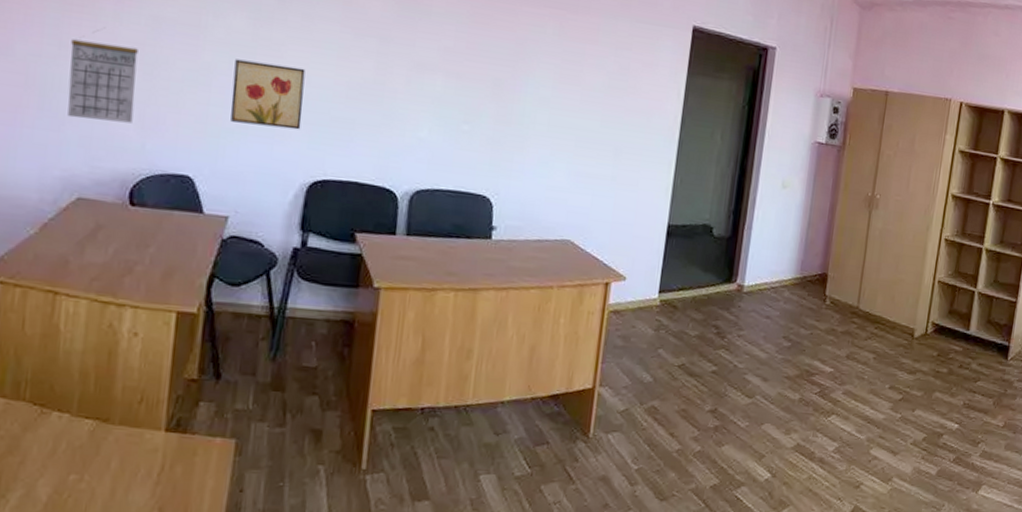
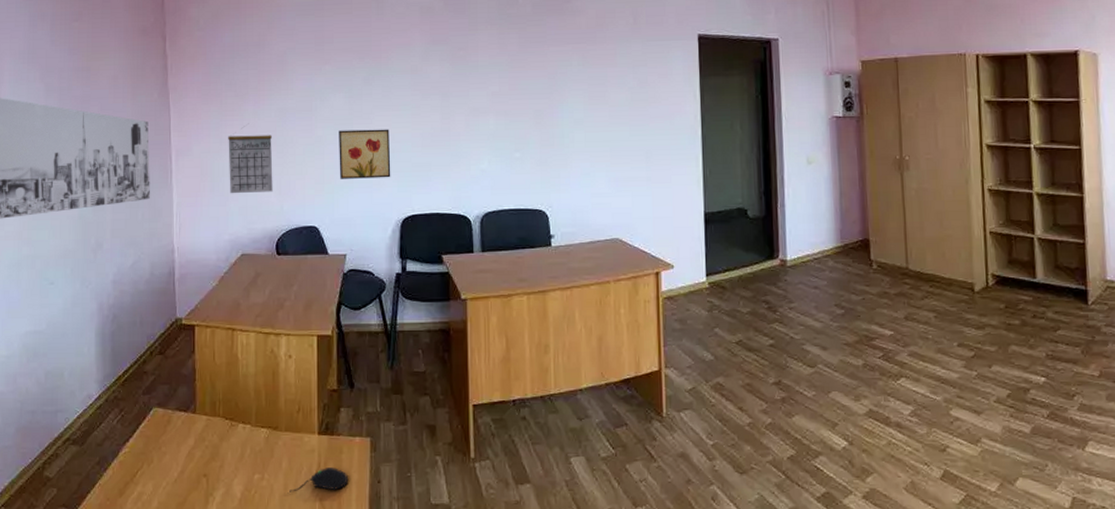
computer mouse: none [118,471,200,498] -> present [289,468,348,492]

